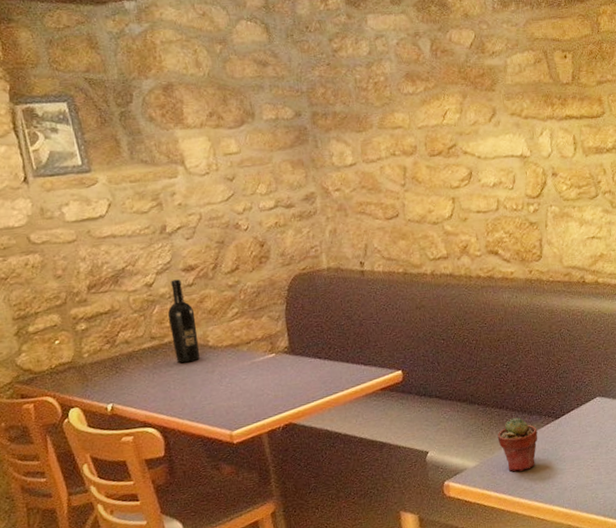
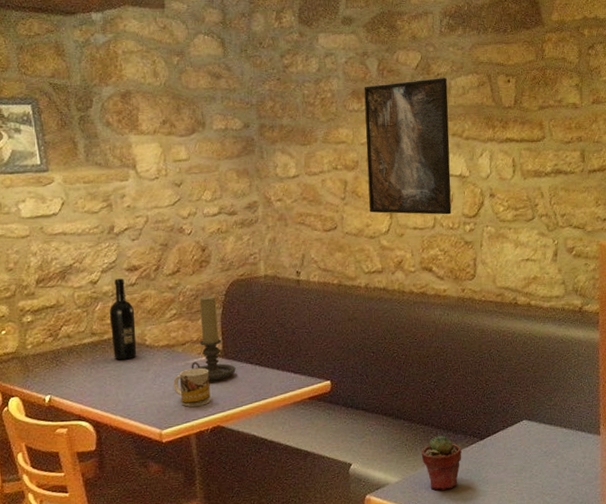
mug: none [240,365,281,406] -> present [173,368,211,407]
candle holder: none [257,291,304,379] -> present [191,295,236,381]
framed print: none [417,56,515,199] -> present [364,78,452,215]

